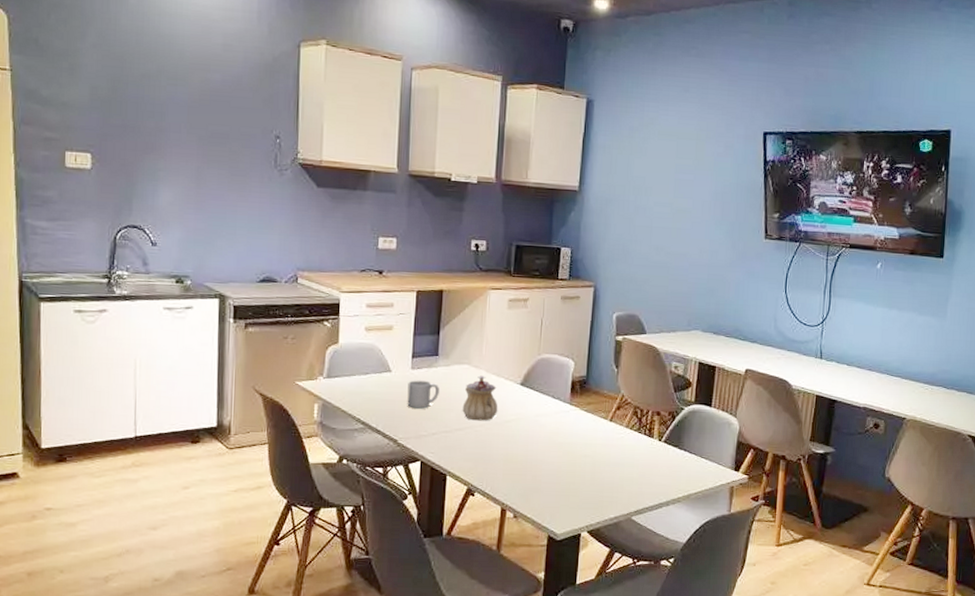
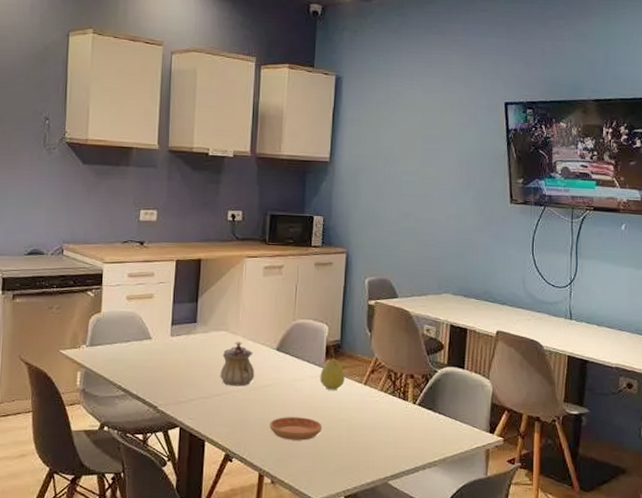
mug: present [407,380,439,409] -> none [166,347,198,375]
saucer: none [513,452,567,476] -> present [270,417,323,441]
fruit: none [564,392,590,426] -> present [320,356,345,390]

